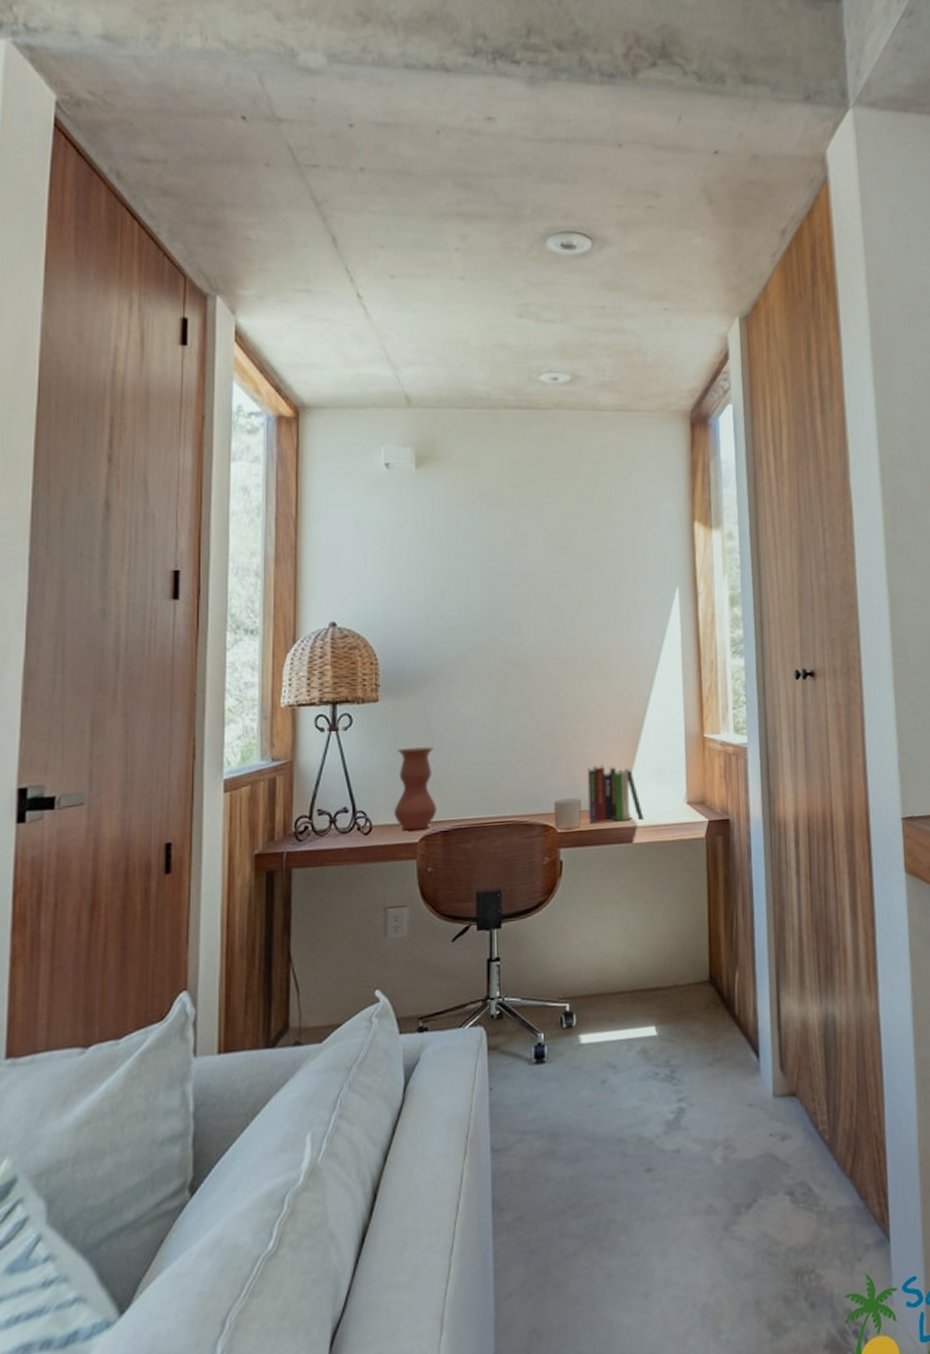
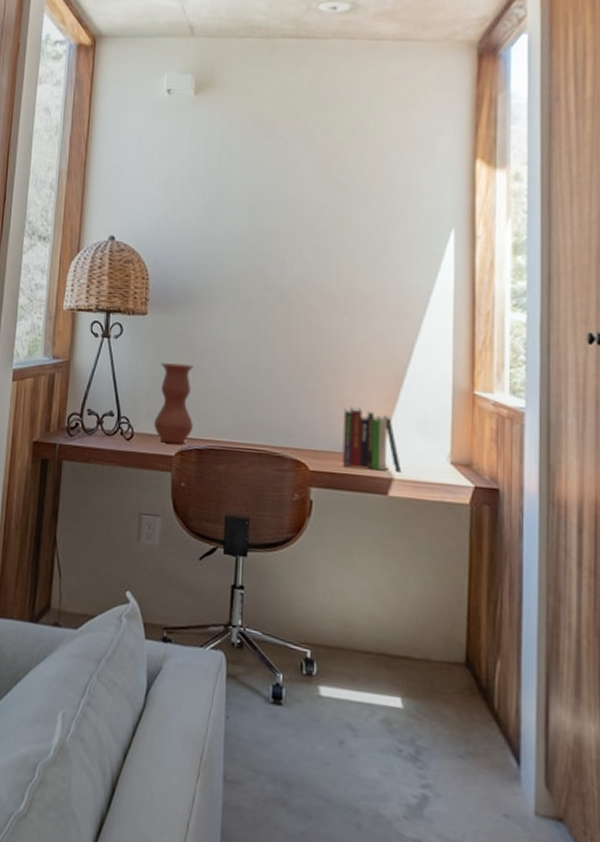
mug: present [554,797,582,830] -> none [306,435,335,470]

